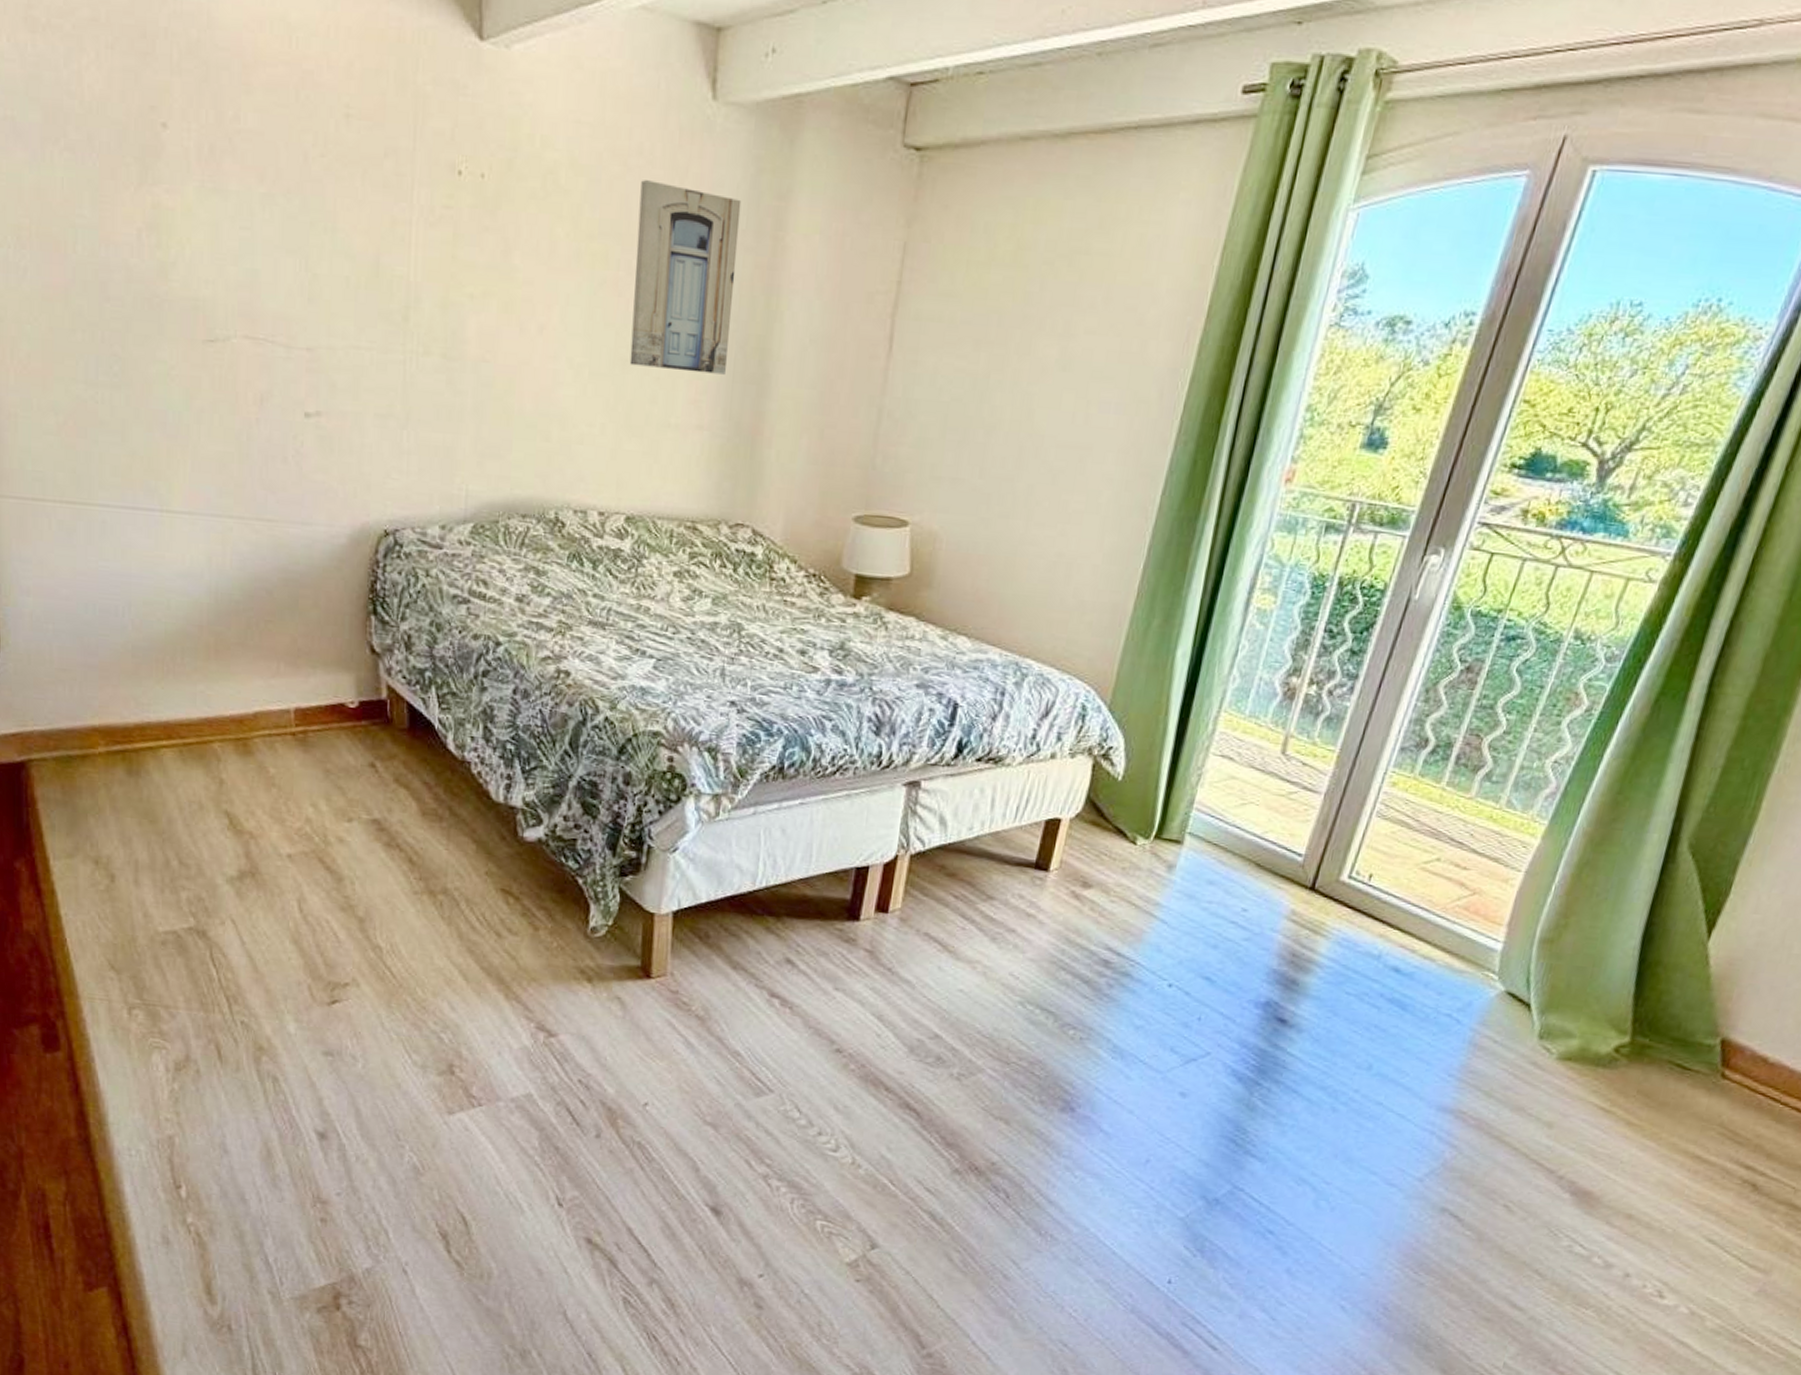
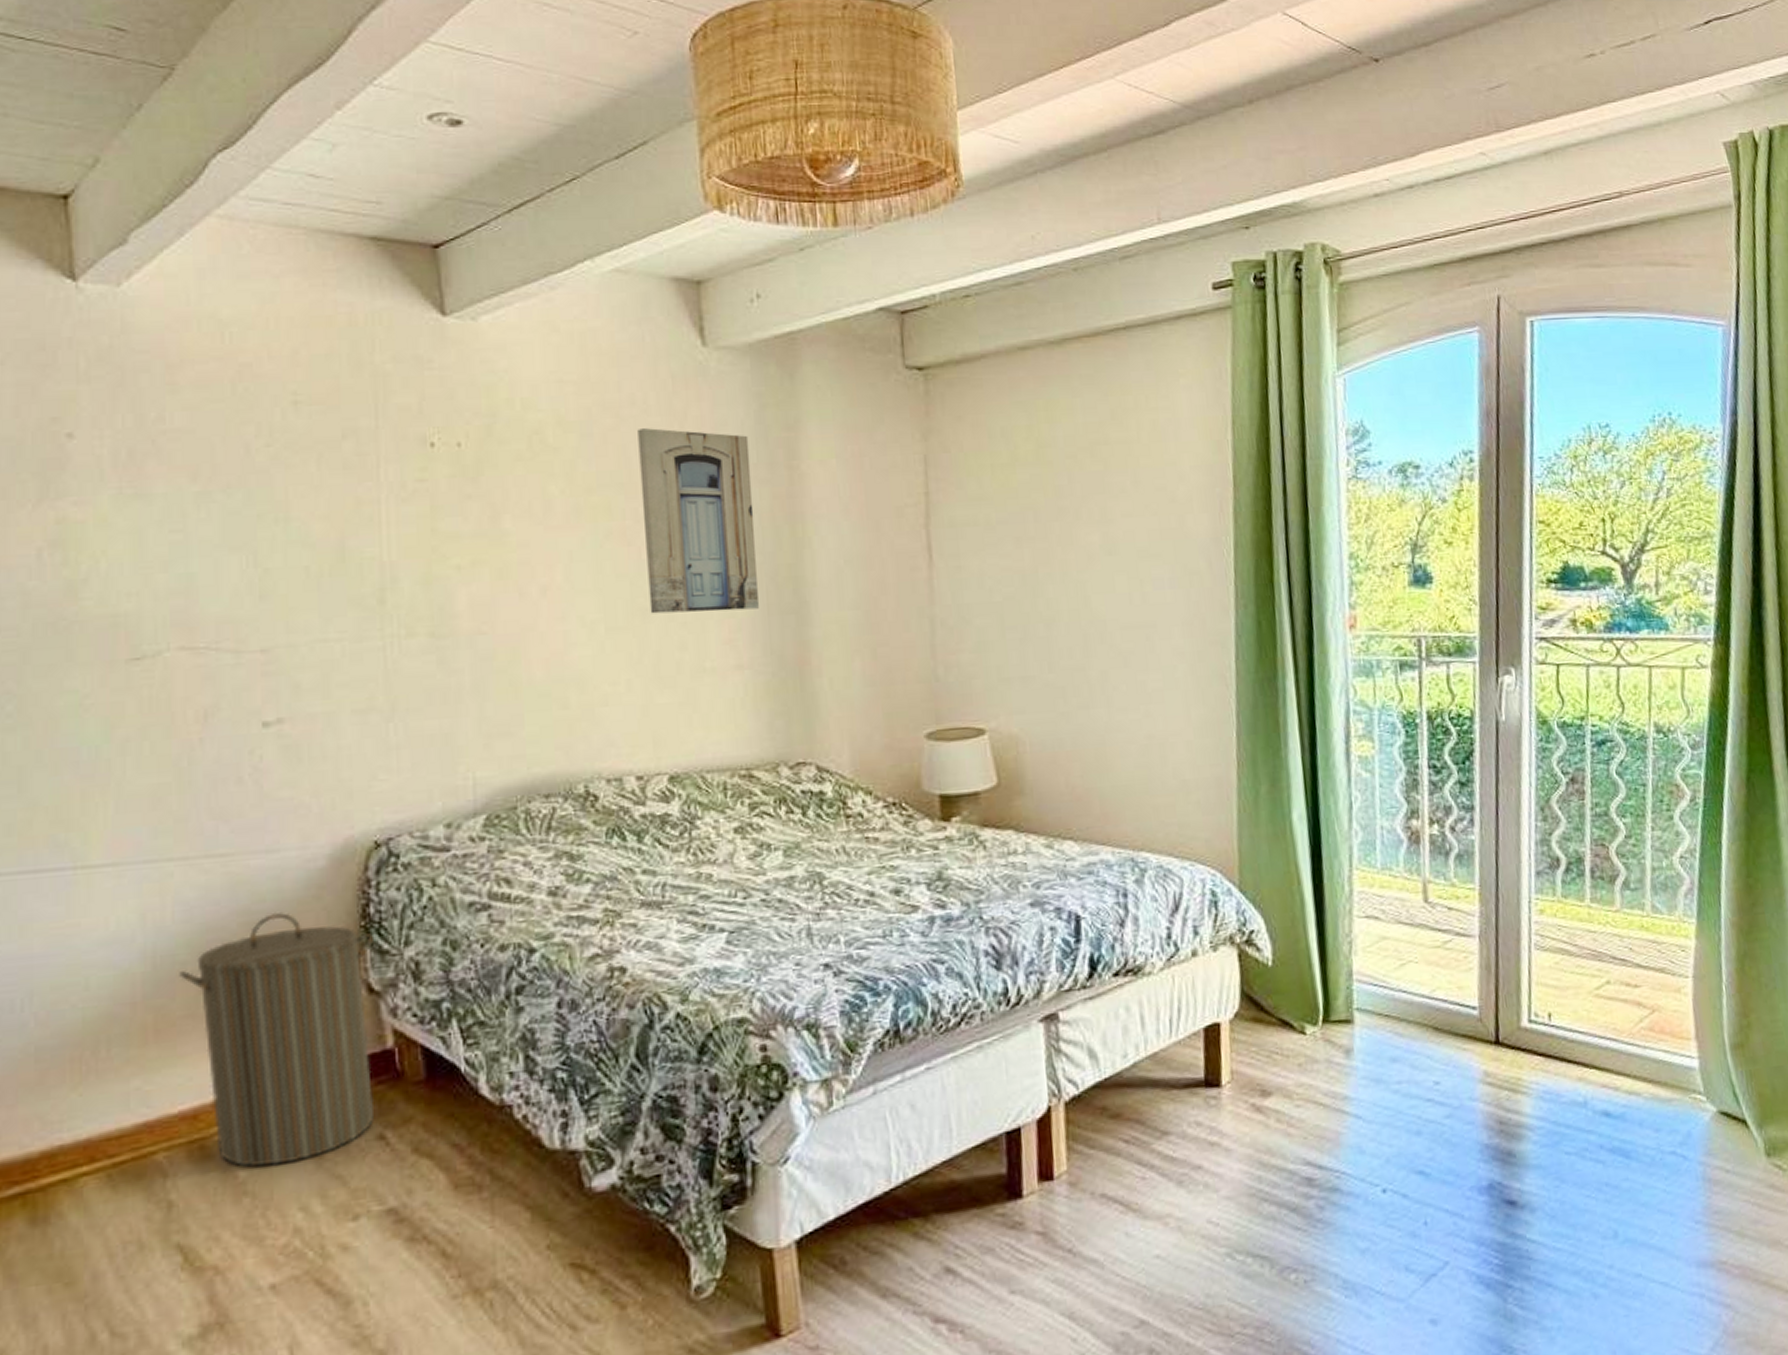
laundry hamper: none [234,574,378,770] -> present [179,911,374,1168]

